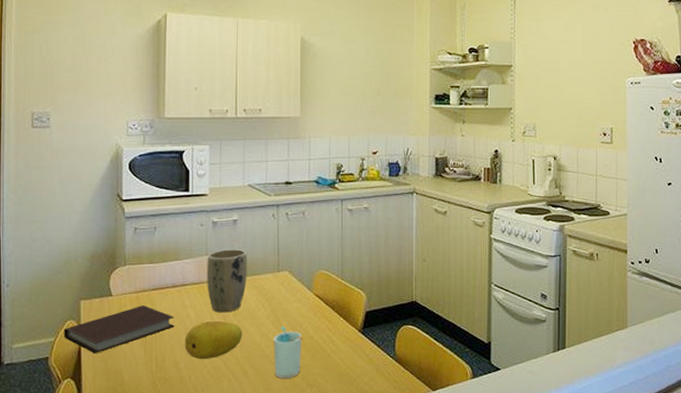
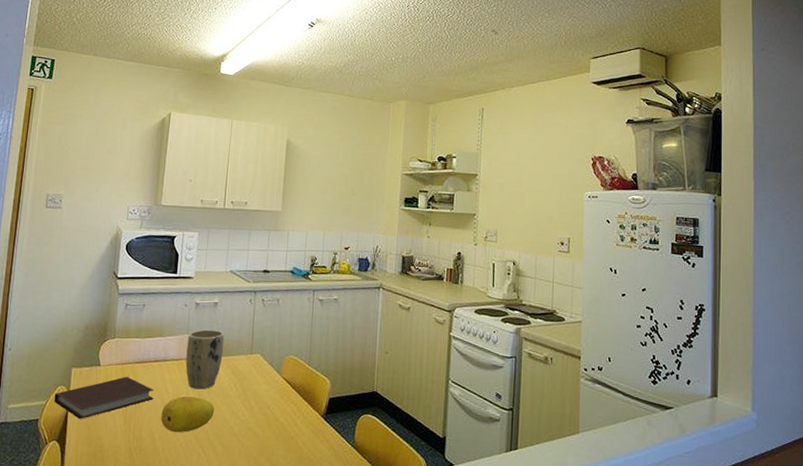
cup: present [273,326,303,379] -> none [241,406,269,458]

